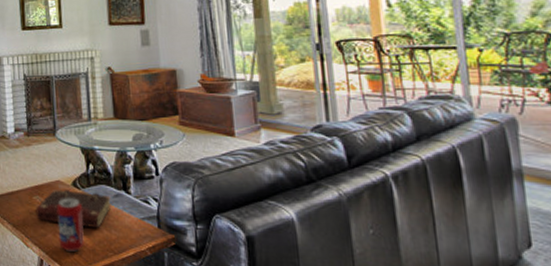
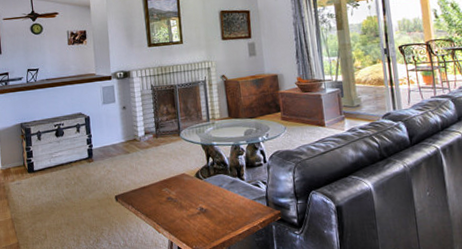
book: present [36,190,112,228] -> none [165,181,229,211]
beverage can: present [57,198,85,252] -> none [183,187,207,233]

